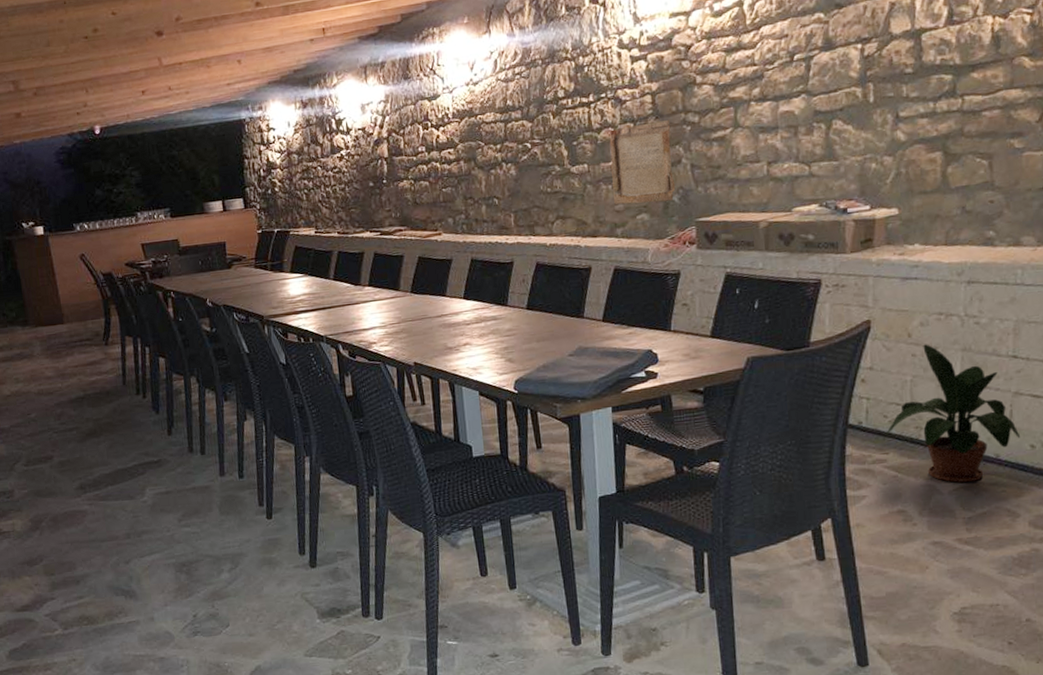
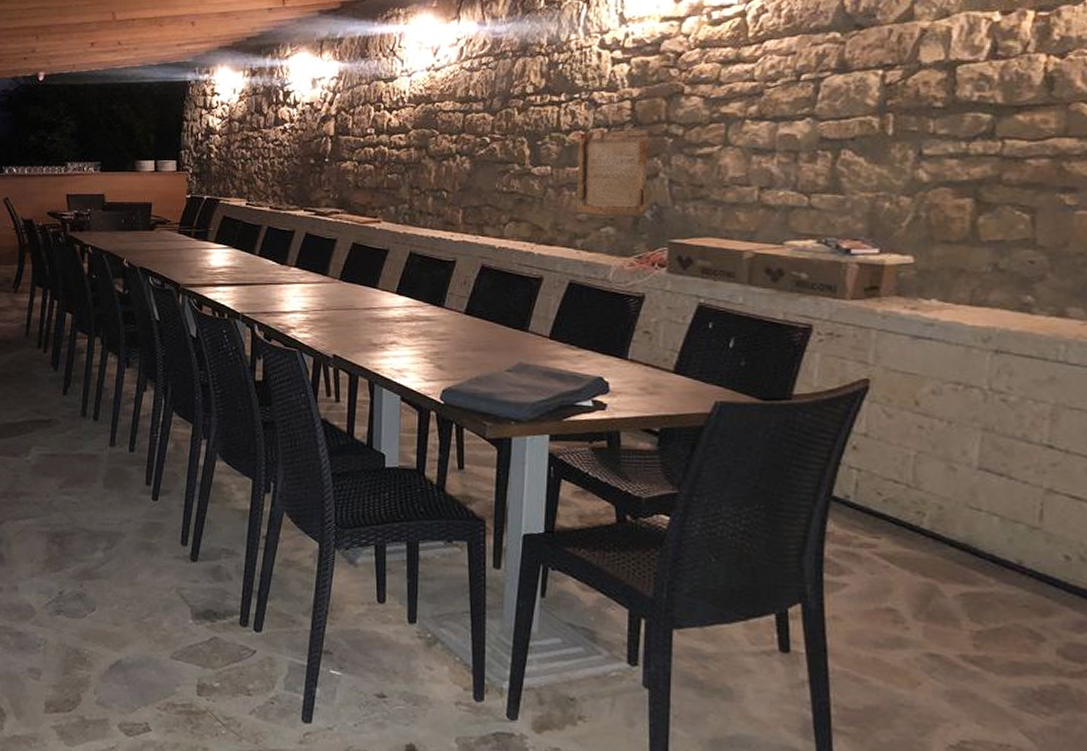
potted plant: present [886,344,1021,483] -> none [879,416,1052,588]

